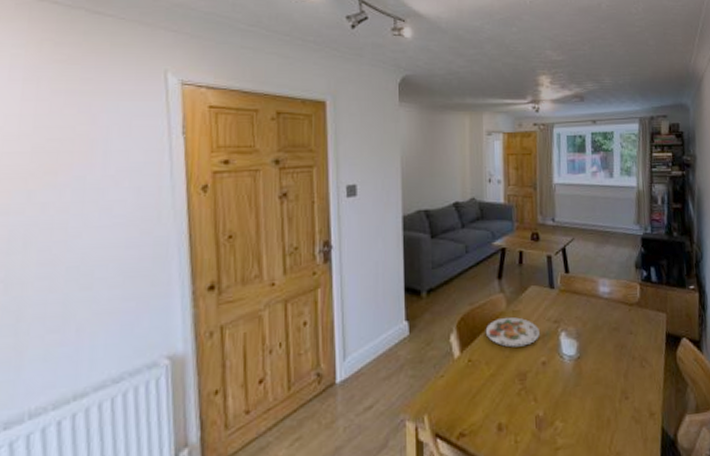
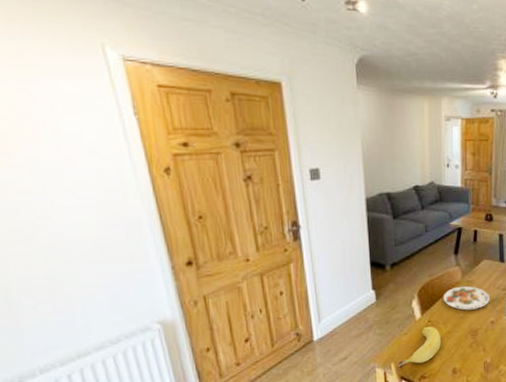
banana: none [432,367,484,421] -> present [398,326,442,367]

